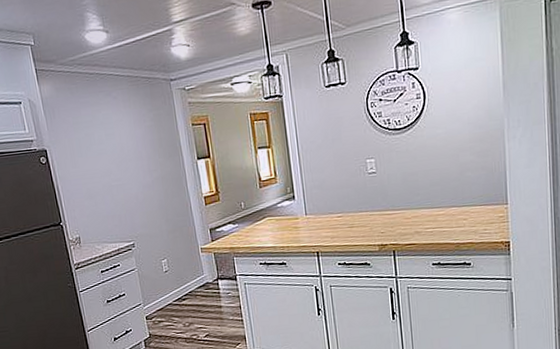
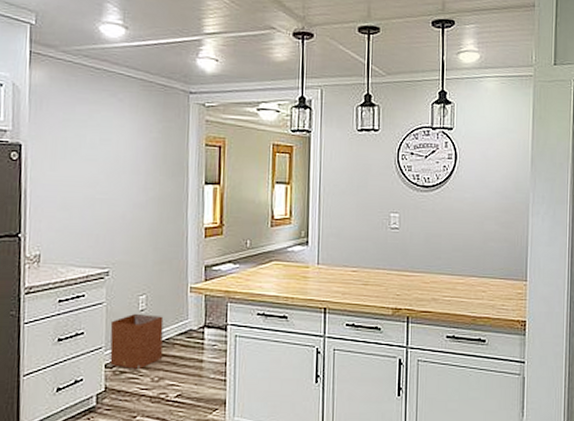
waste basket: none [143,274,189,319] -> present [109,313,164,370]

